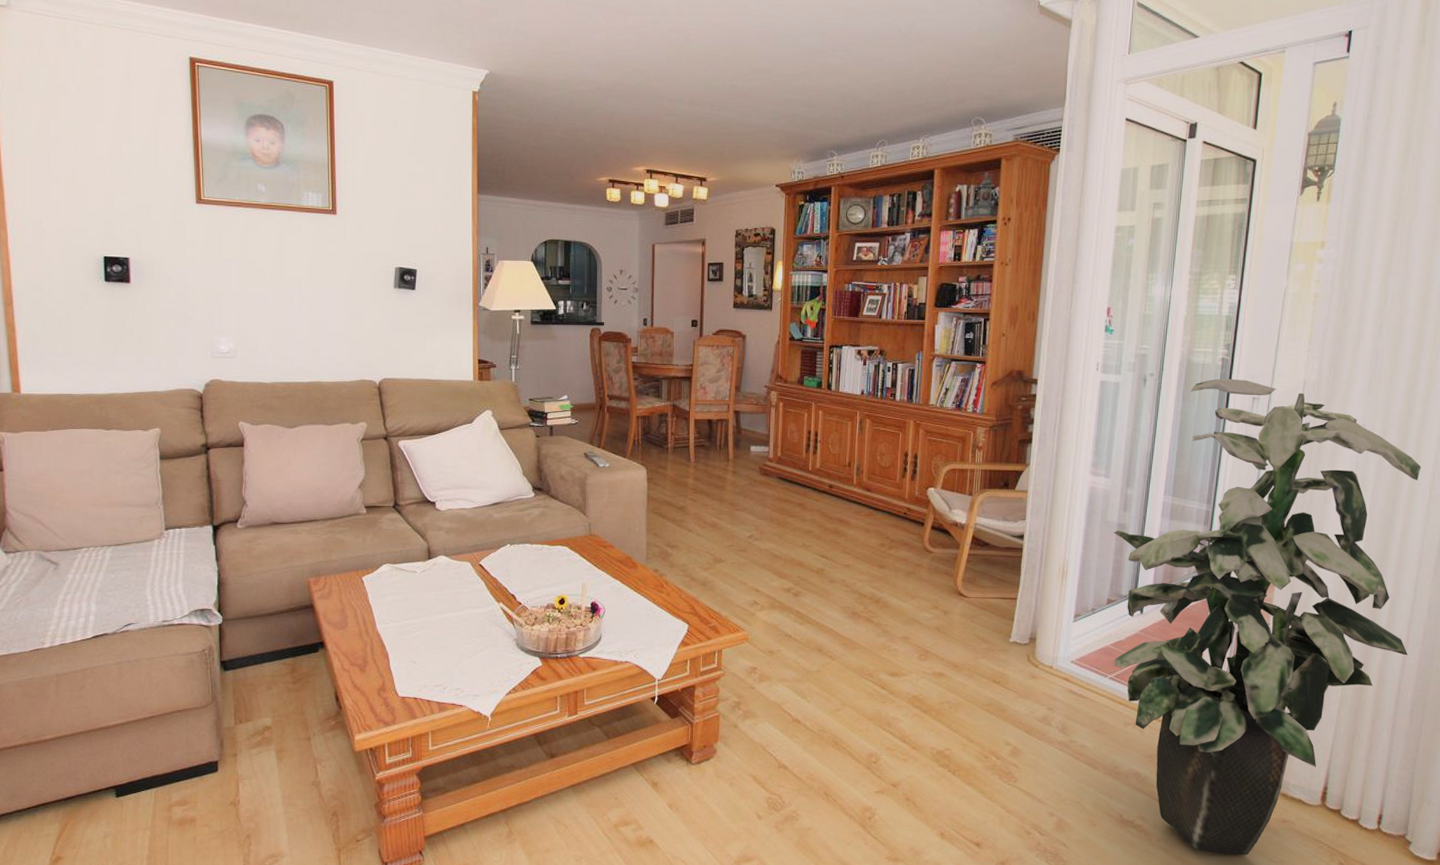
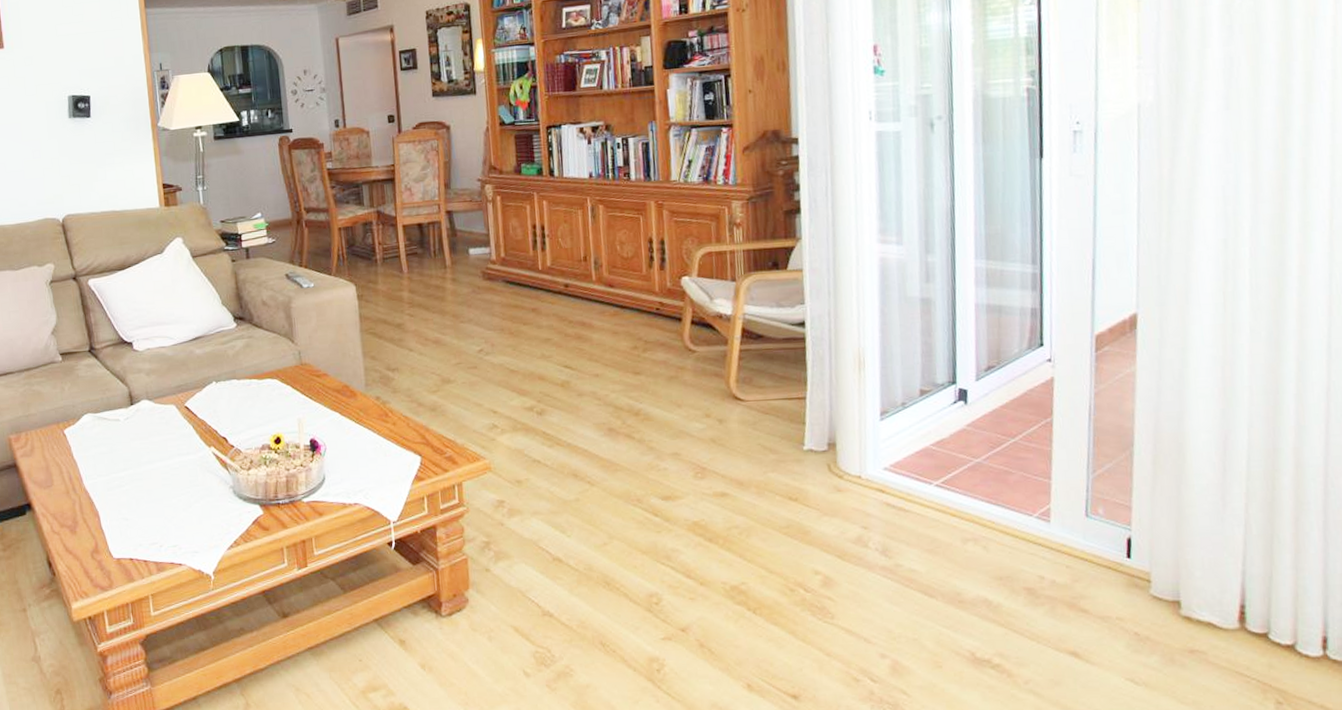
indoor plant: present [1114,378,1421,855] -> none [917,110,1331,697]

